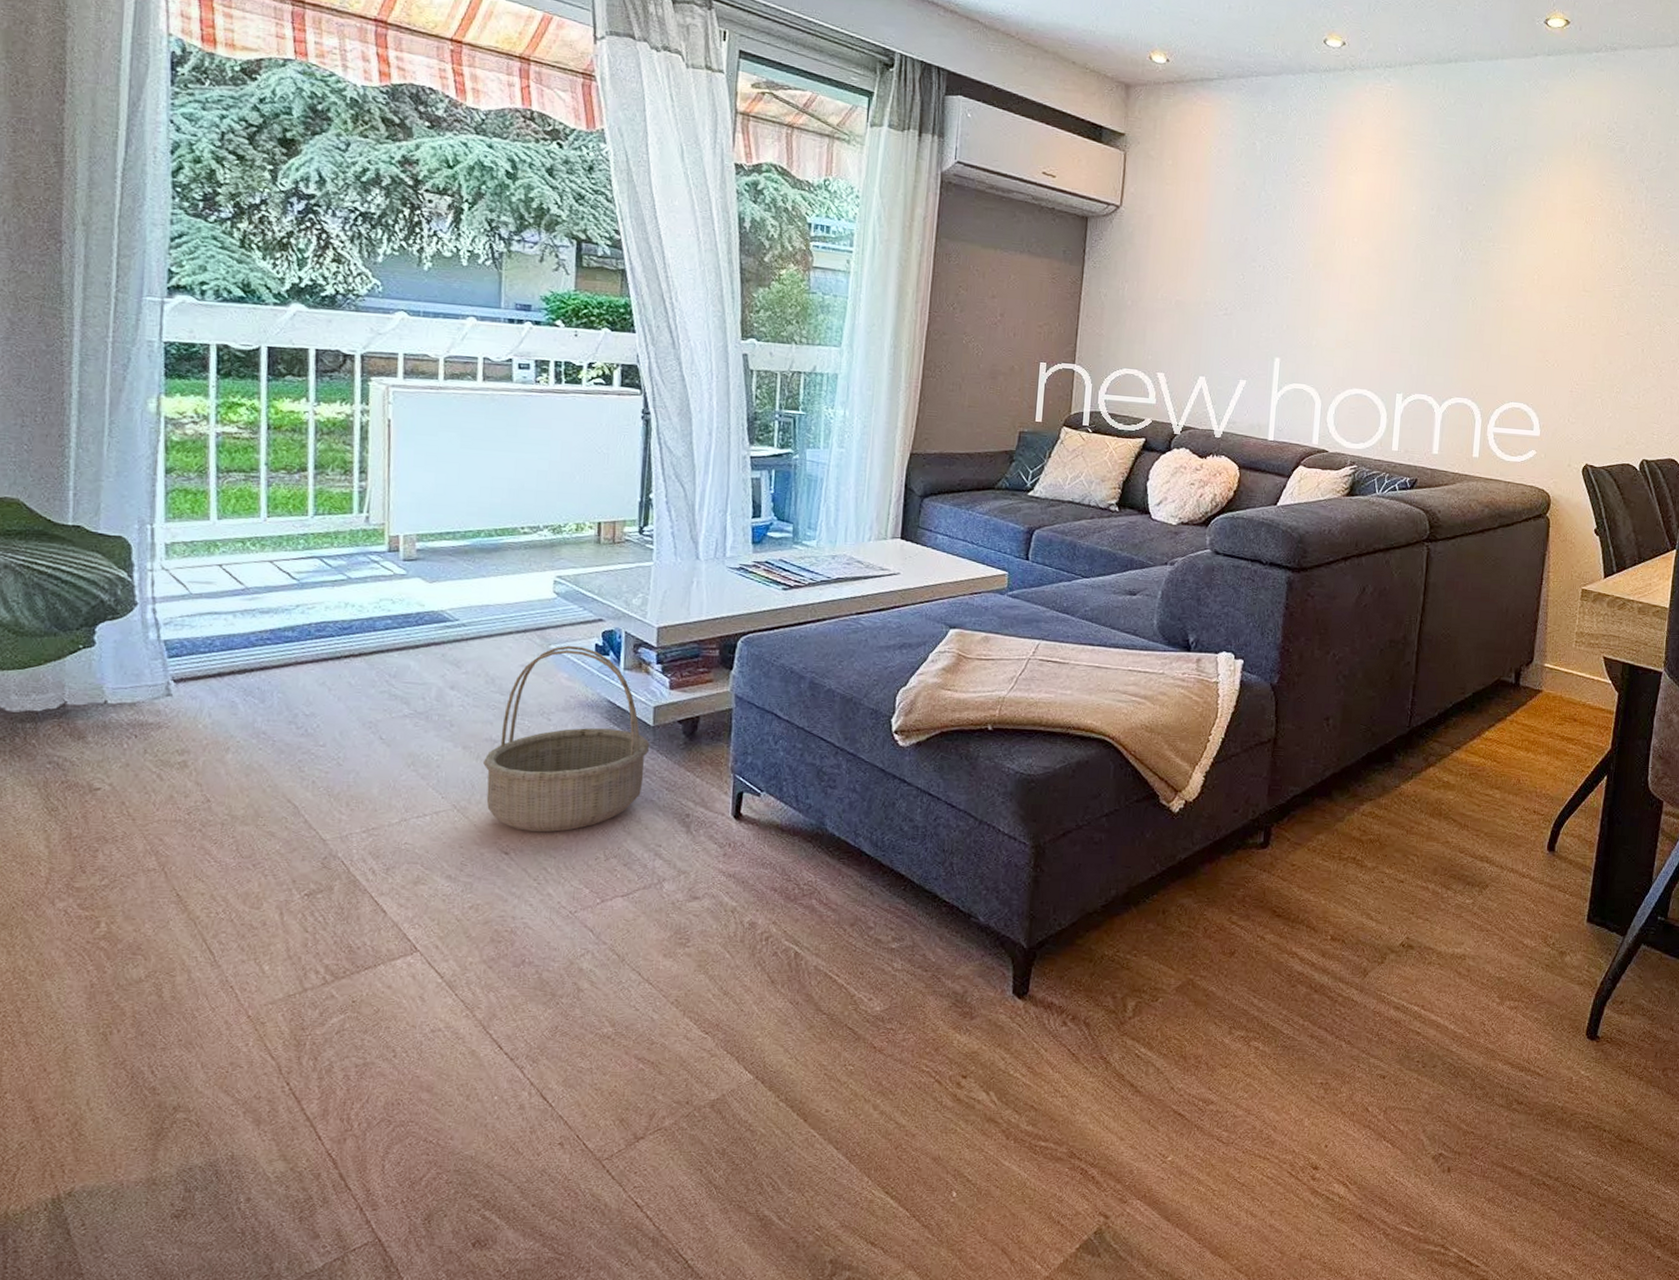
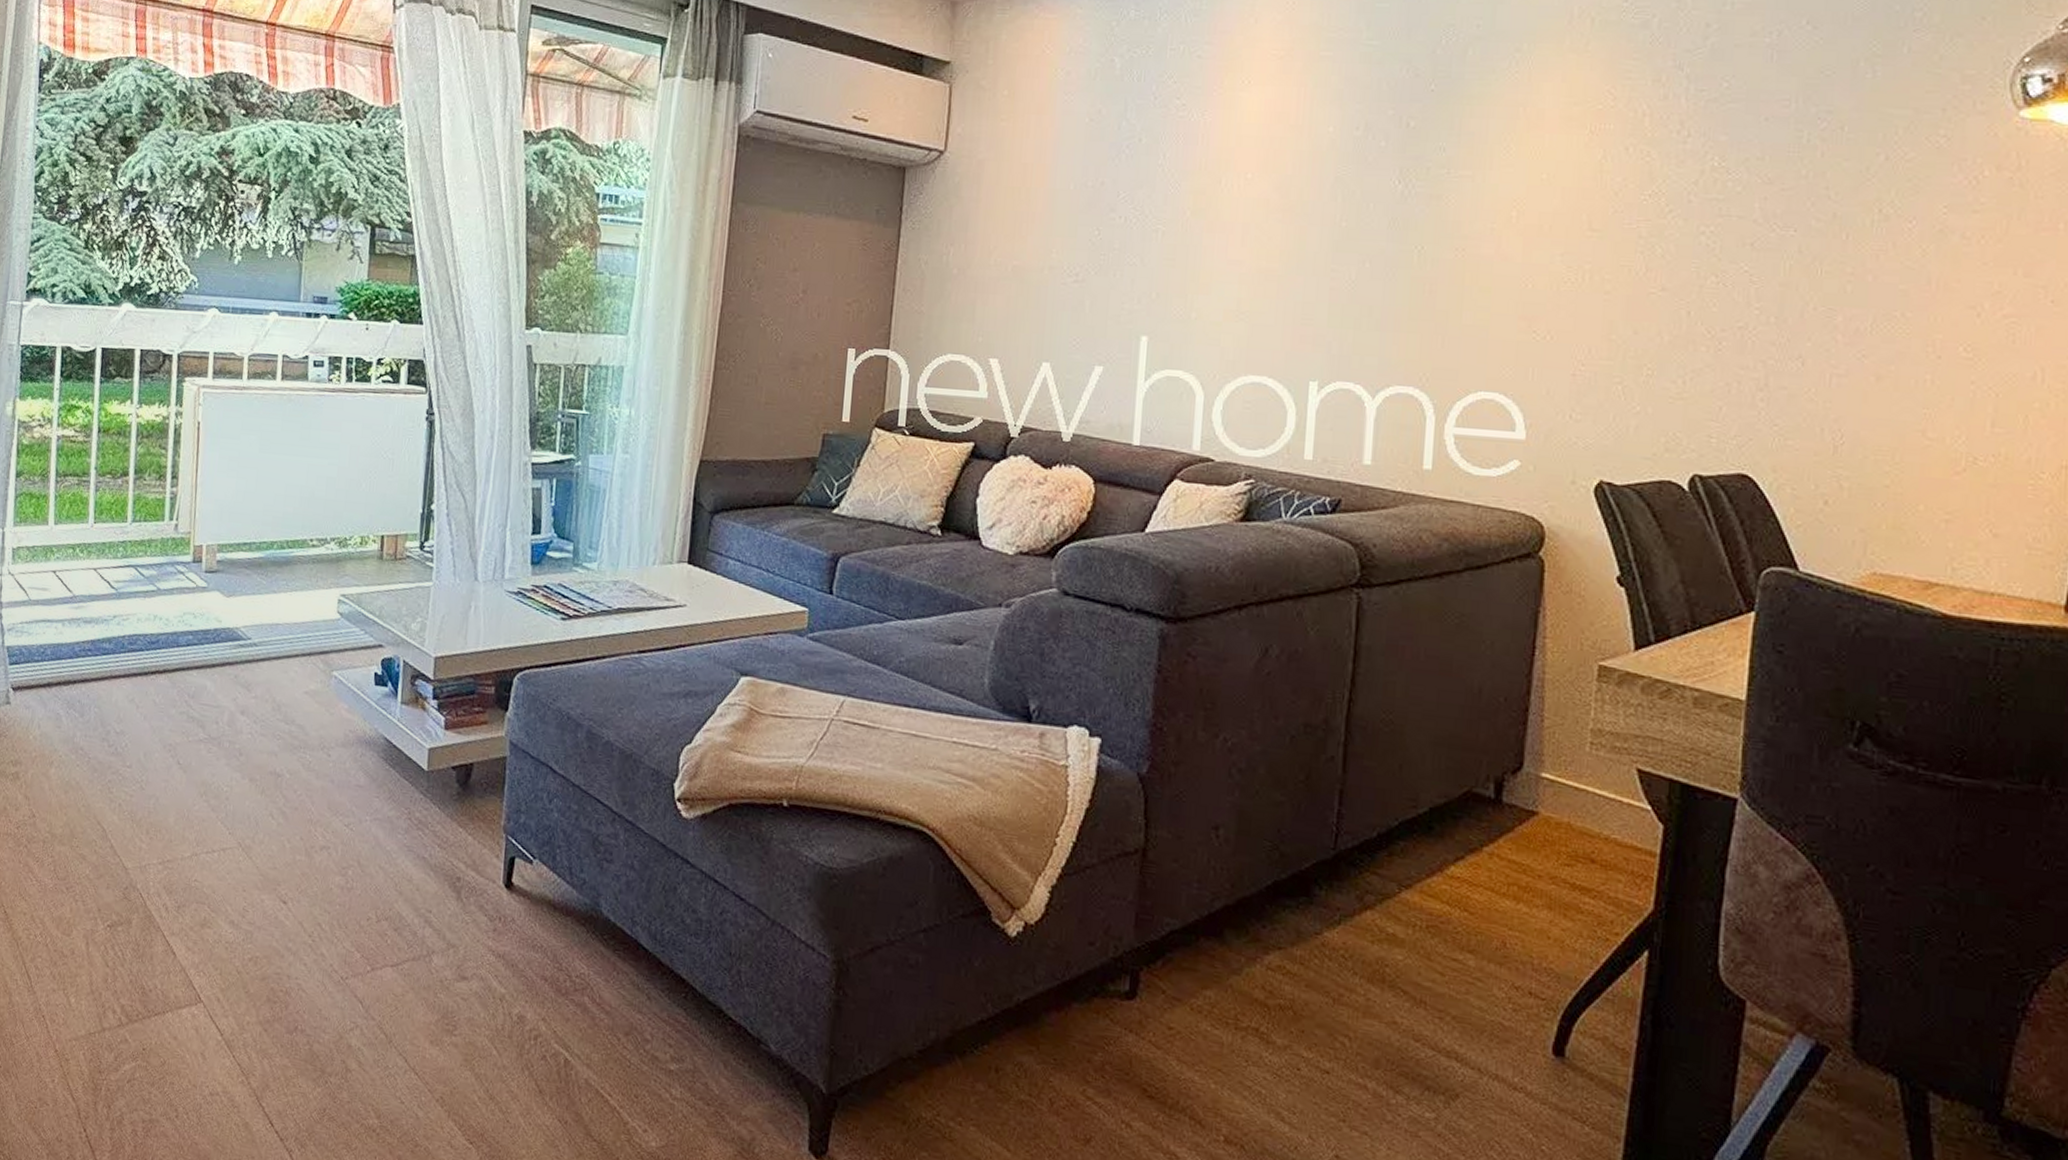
basket: present [483,645,650,833] -> none [267,672,424,884]

